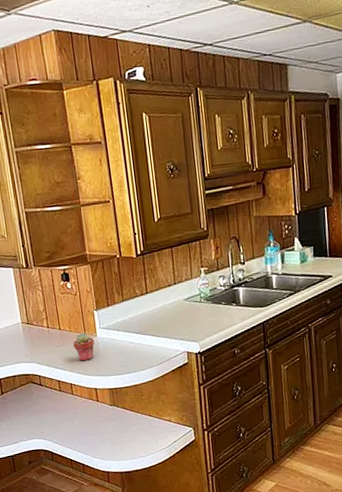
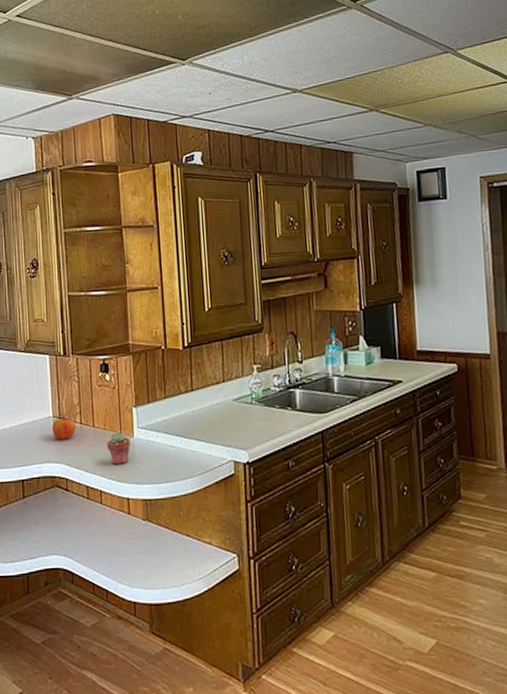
apple: none [21,322,44,343] -> present [51,416,76,440]

